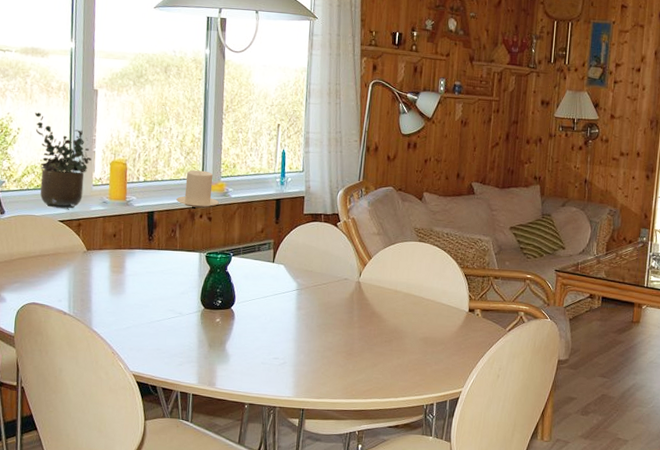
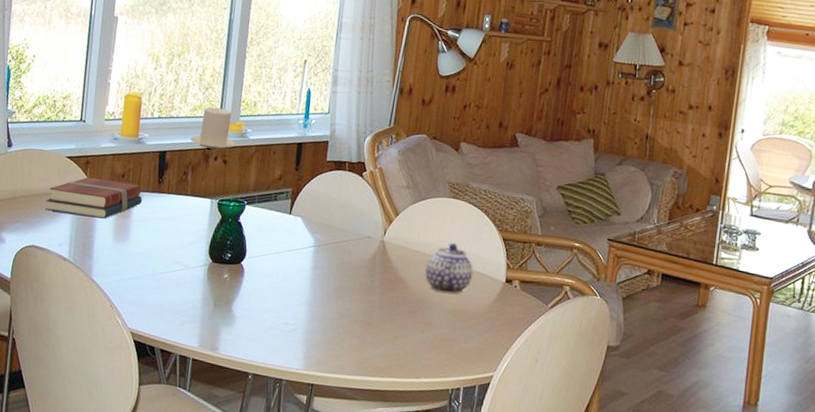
potted plant: present [34,112,92,209] -> none [50,39,106,145]
books: none [42,238,135,275] -> present [44,177,143,219]
teapot: none [397,280,440,325] -> present [424,243,474,294]

